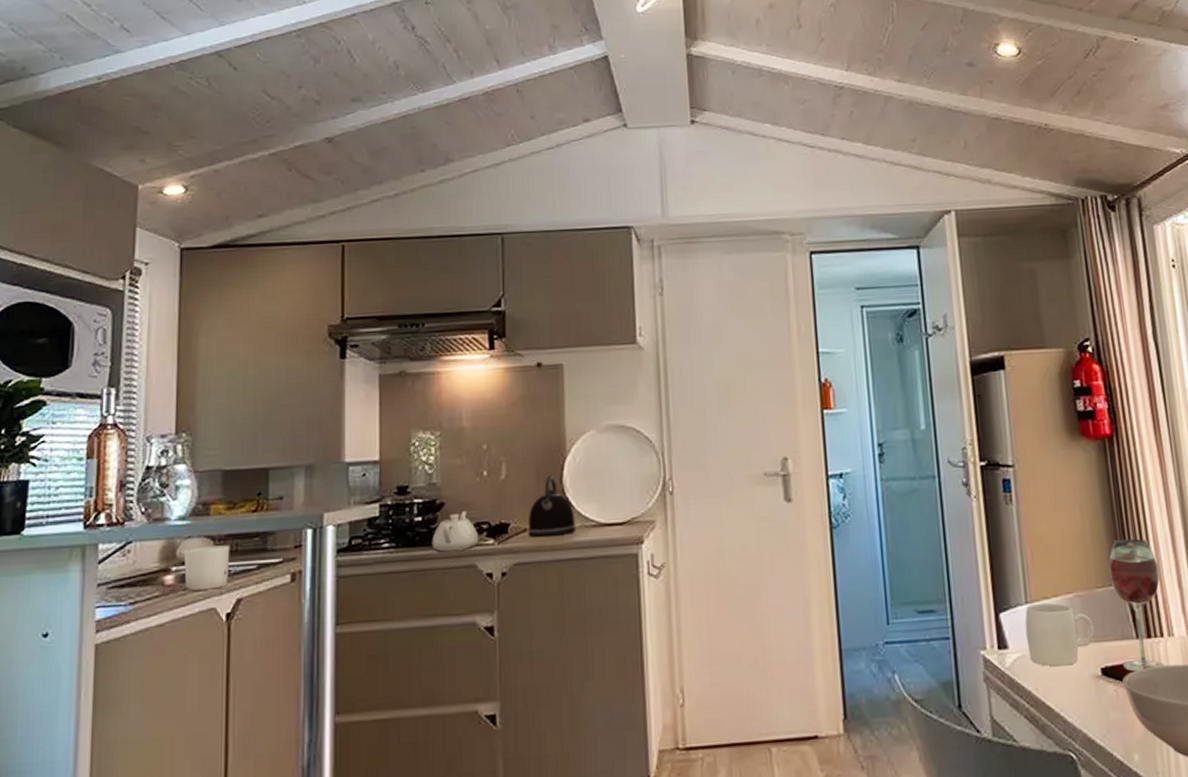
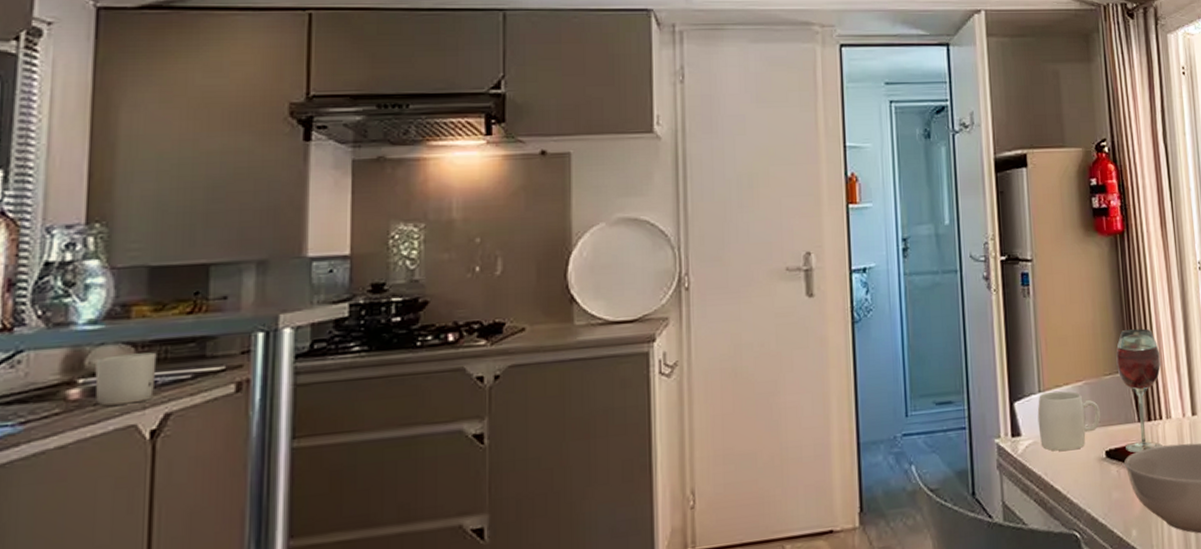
teapot: present [432,510,479,553] -> none [412,309,469,356]
kettle: present [528,474,576,538] -> none [526,270,581,337]

